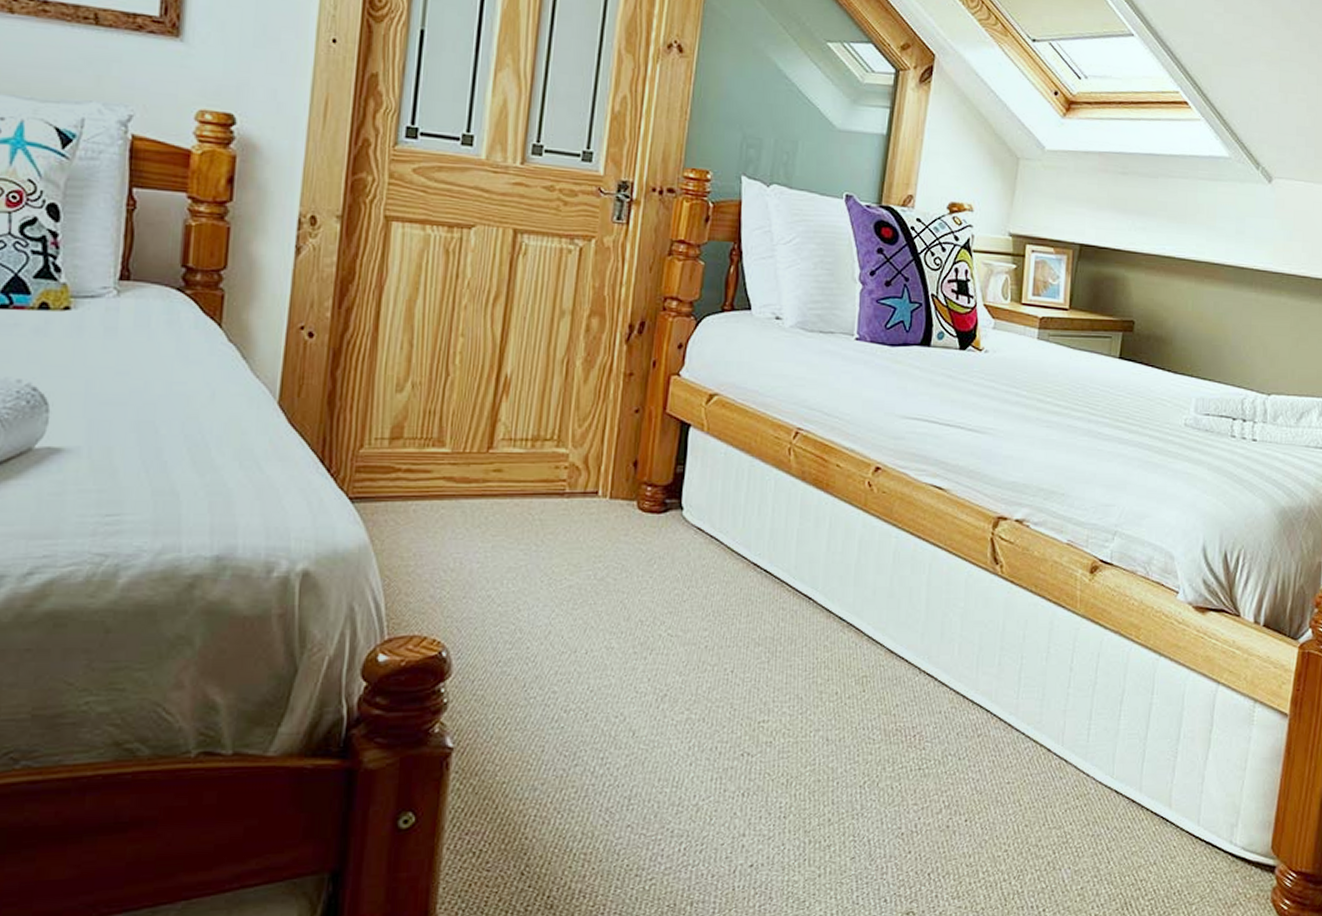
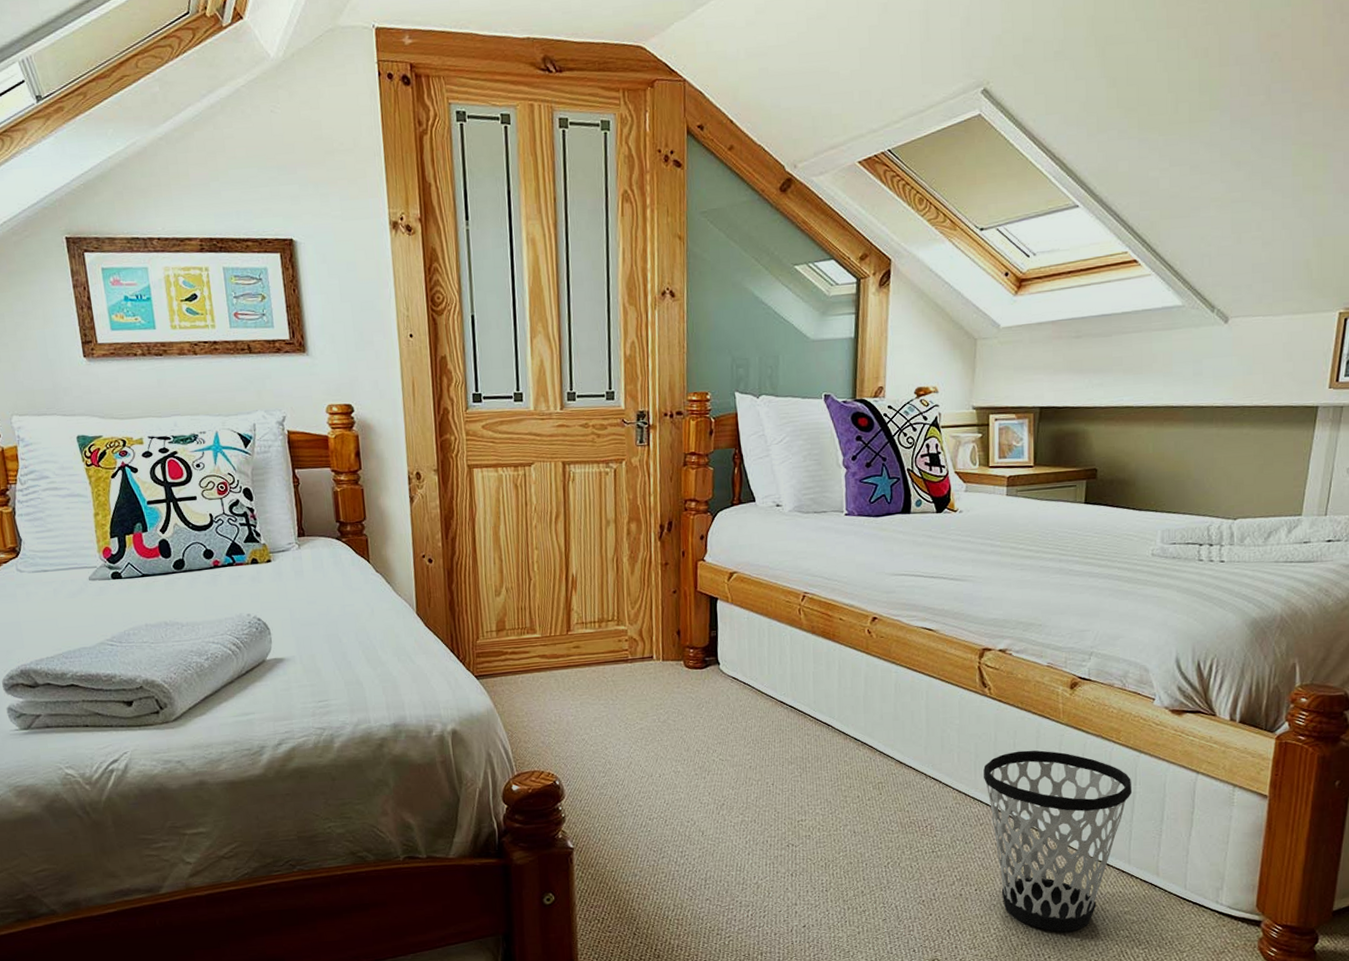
wastebasket: none [986,645,1149,877] -> present [983,750,1133,932]

